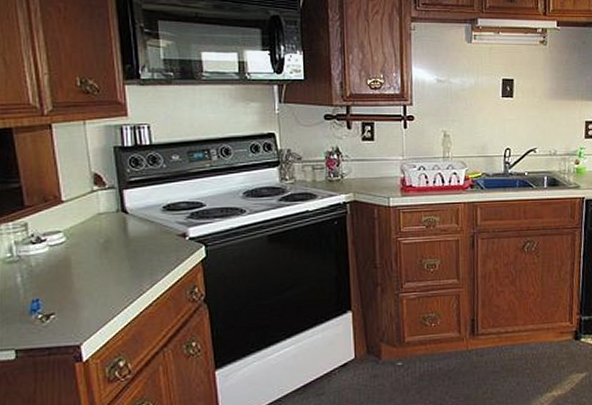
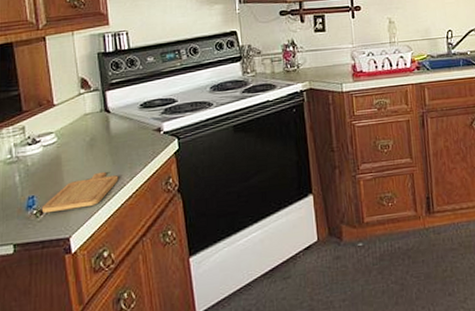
chopping board: none [47,276,137,317] -> present [41,171,119,213]

